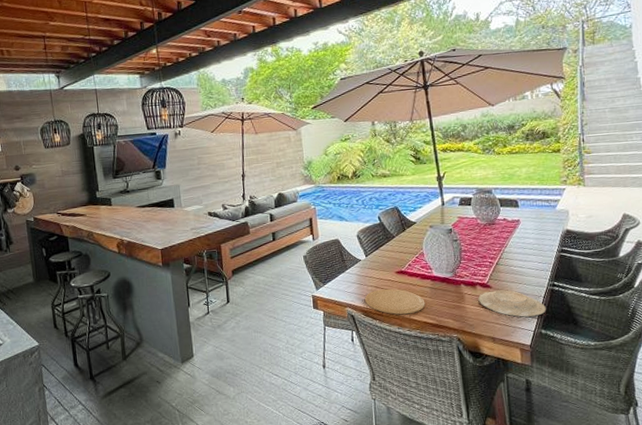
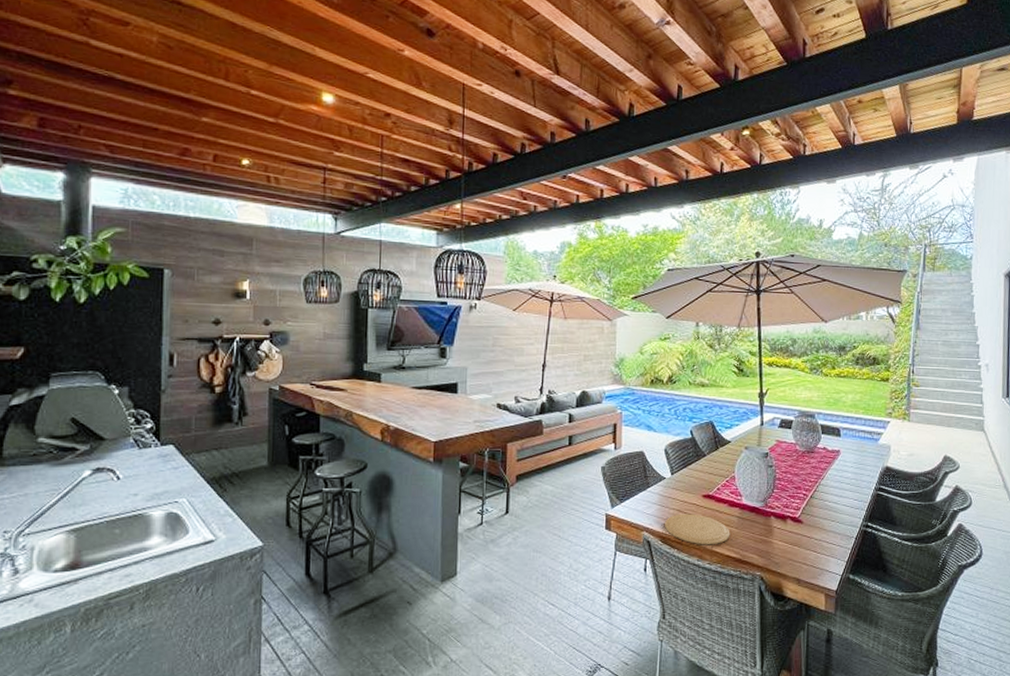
plate: present [478,290,546,317] -> none [787,527,856,559]

